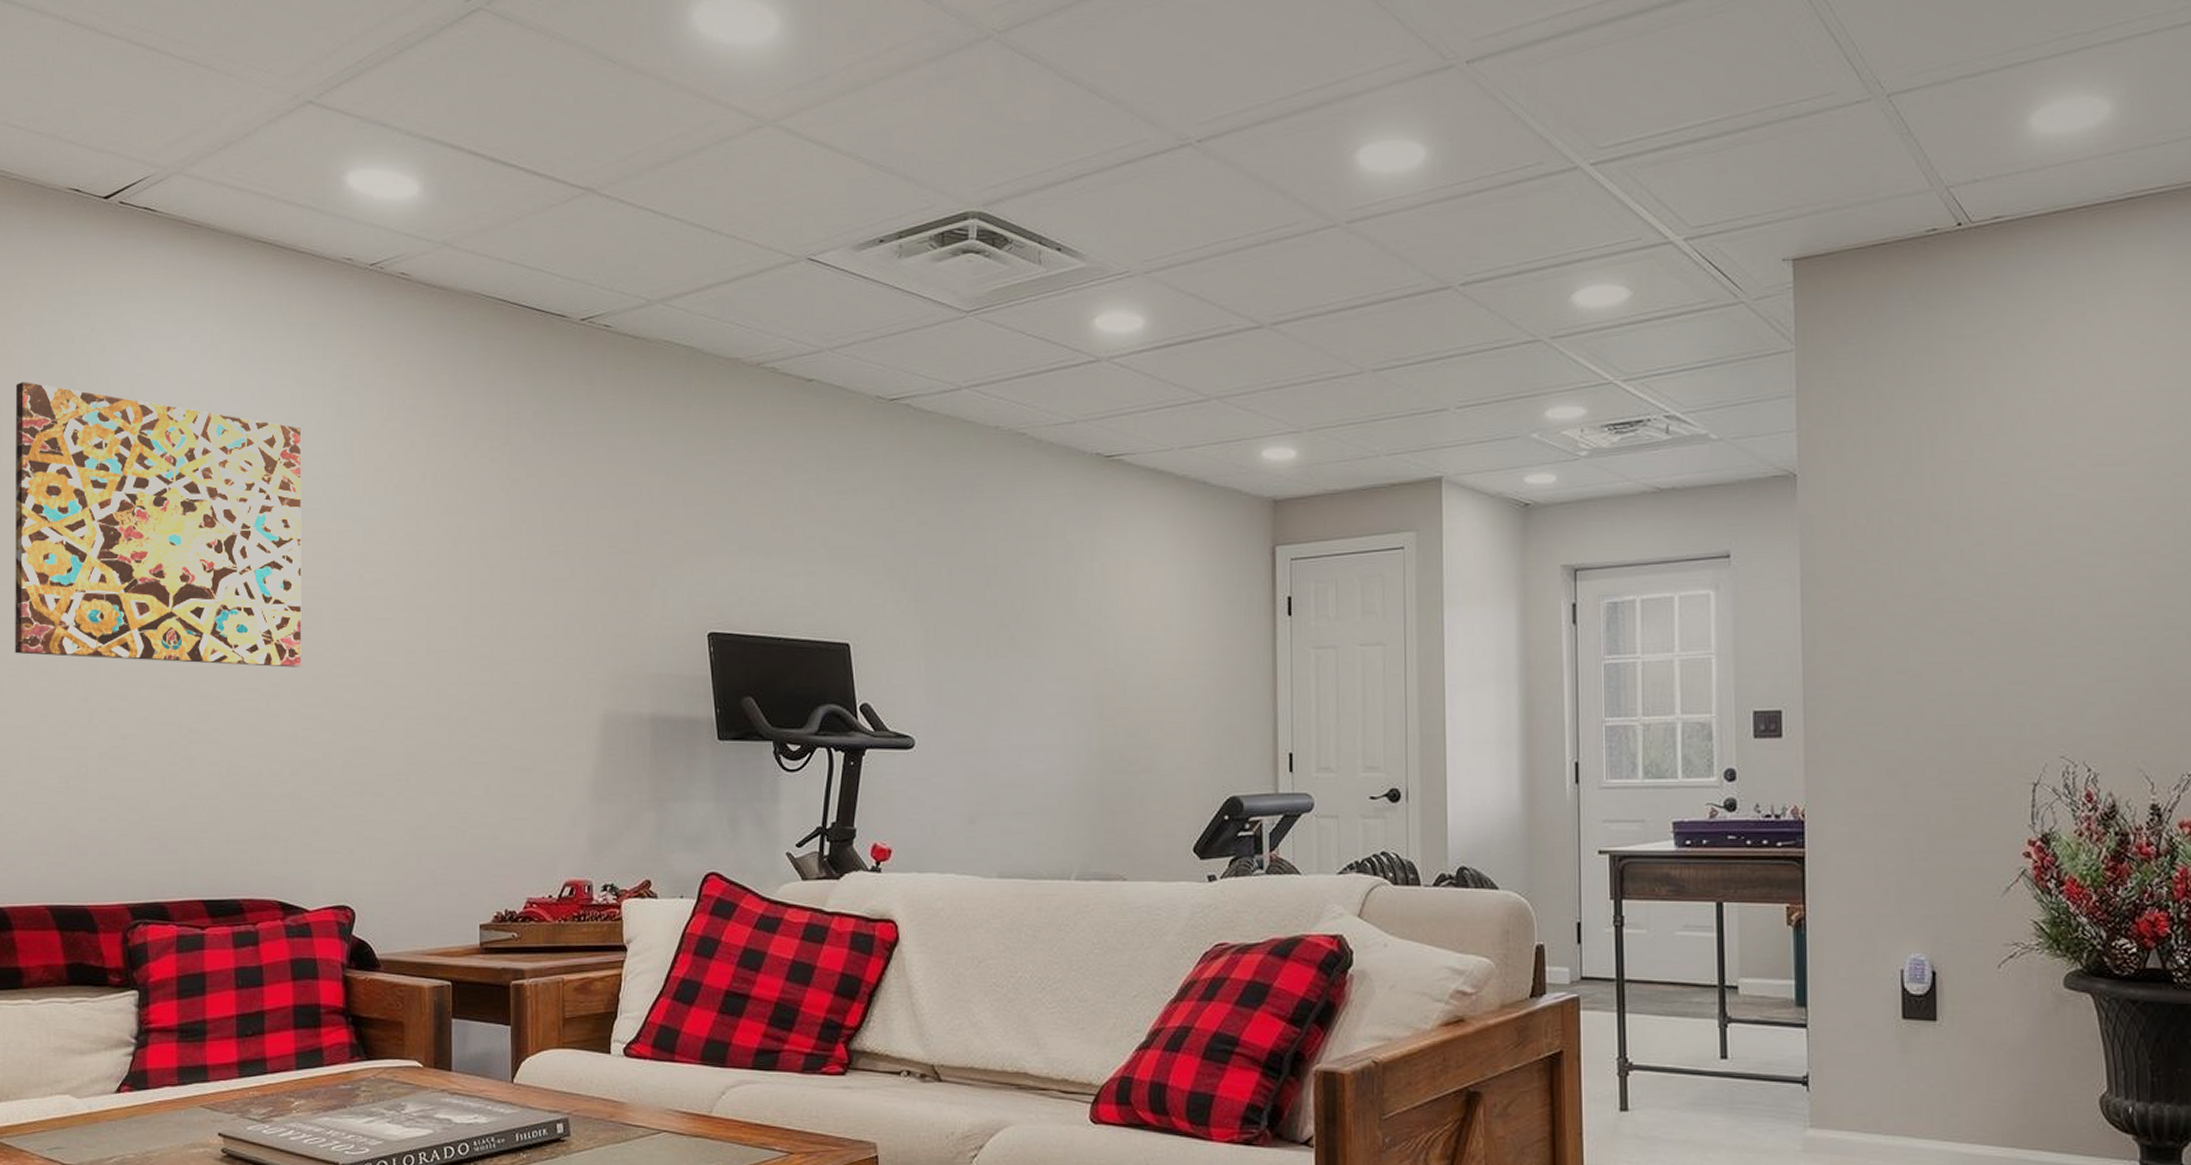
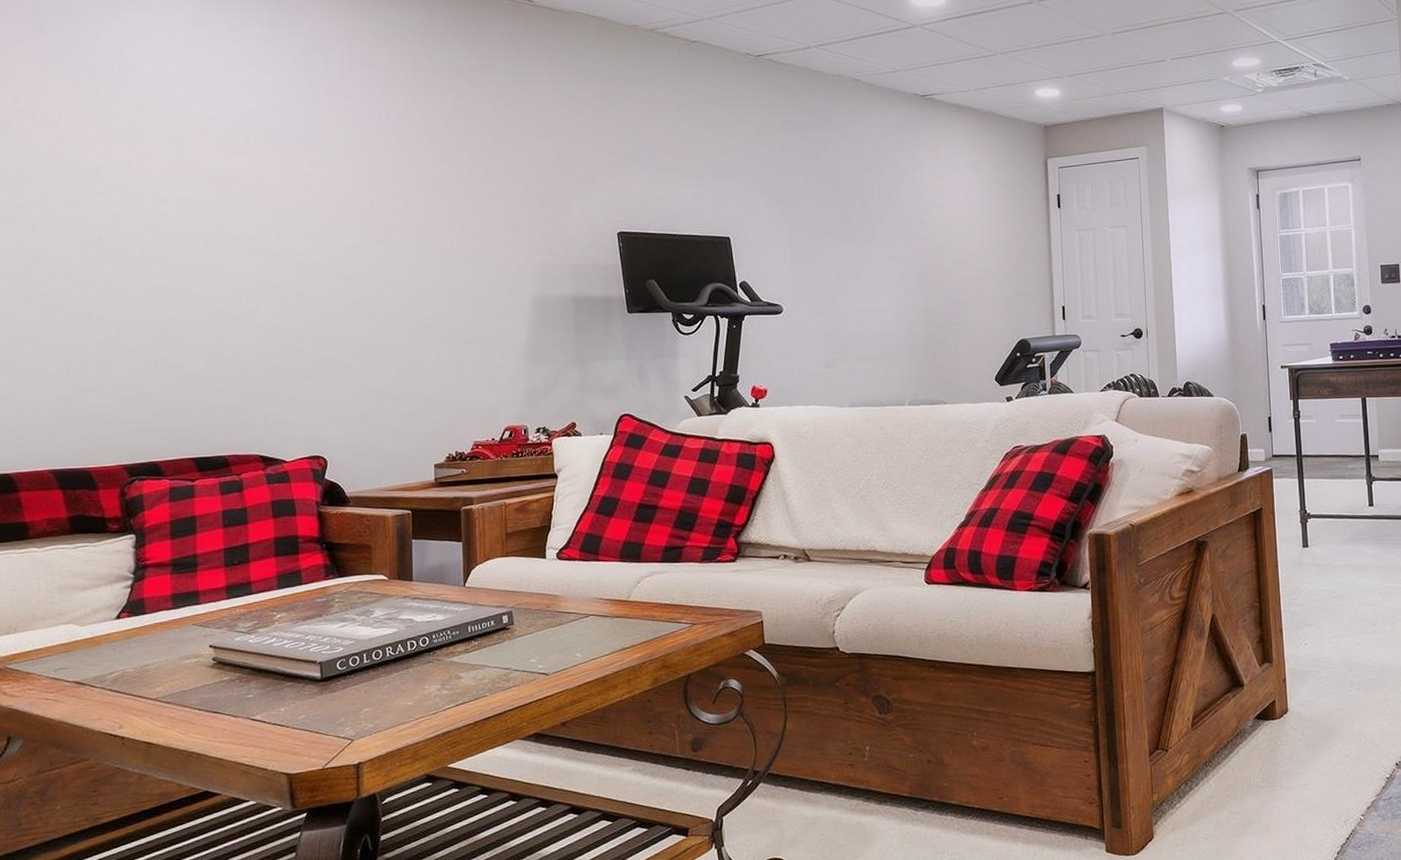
wall art: present [15,381,302,668] -> none [17,44,277,269]

